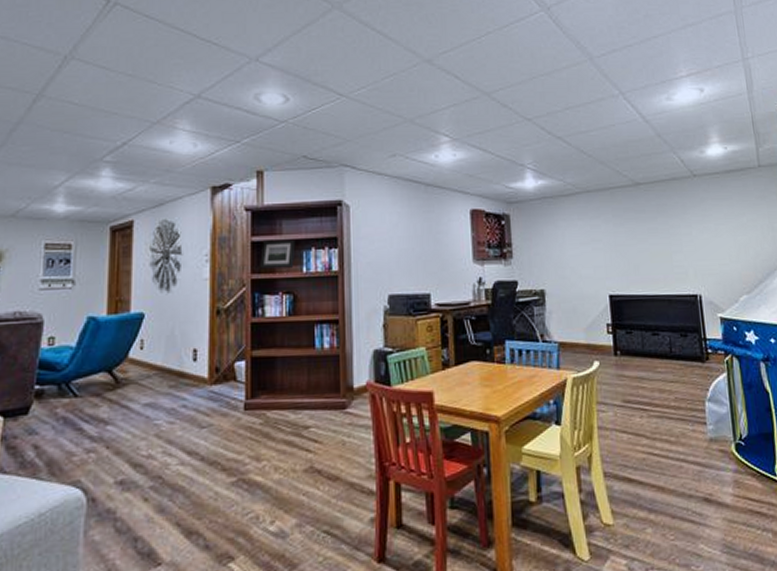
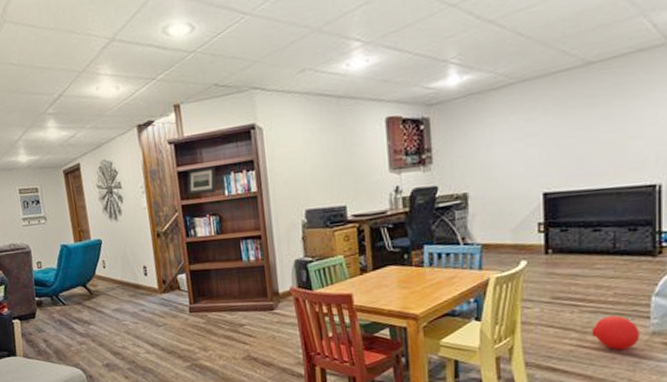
ball: none [659,421,700,458] -> present [591,315,640,350]

